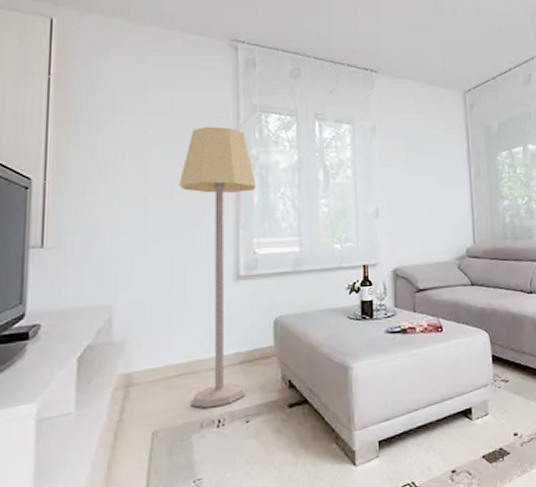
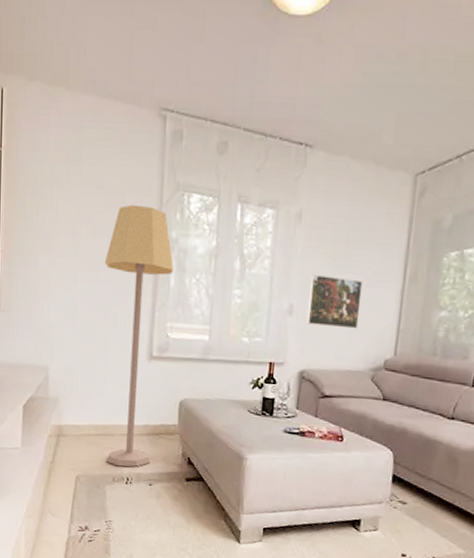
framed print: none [390,178,439,225] -> present [306,274,363,329]

